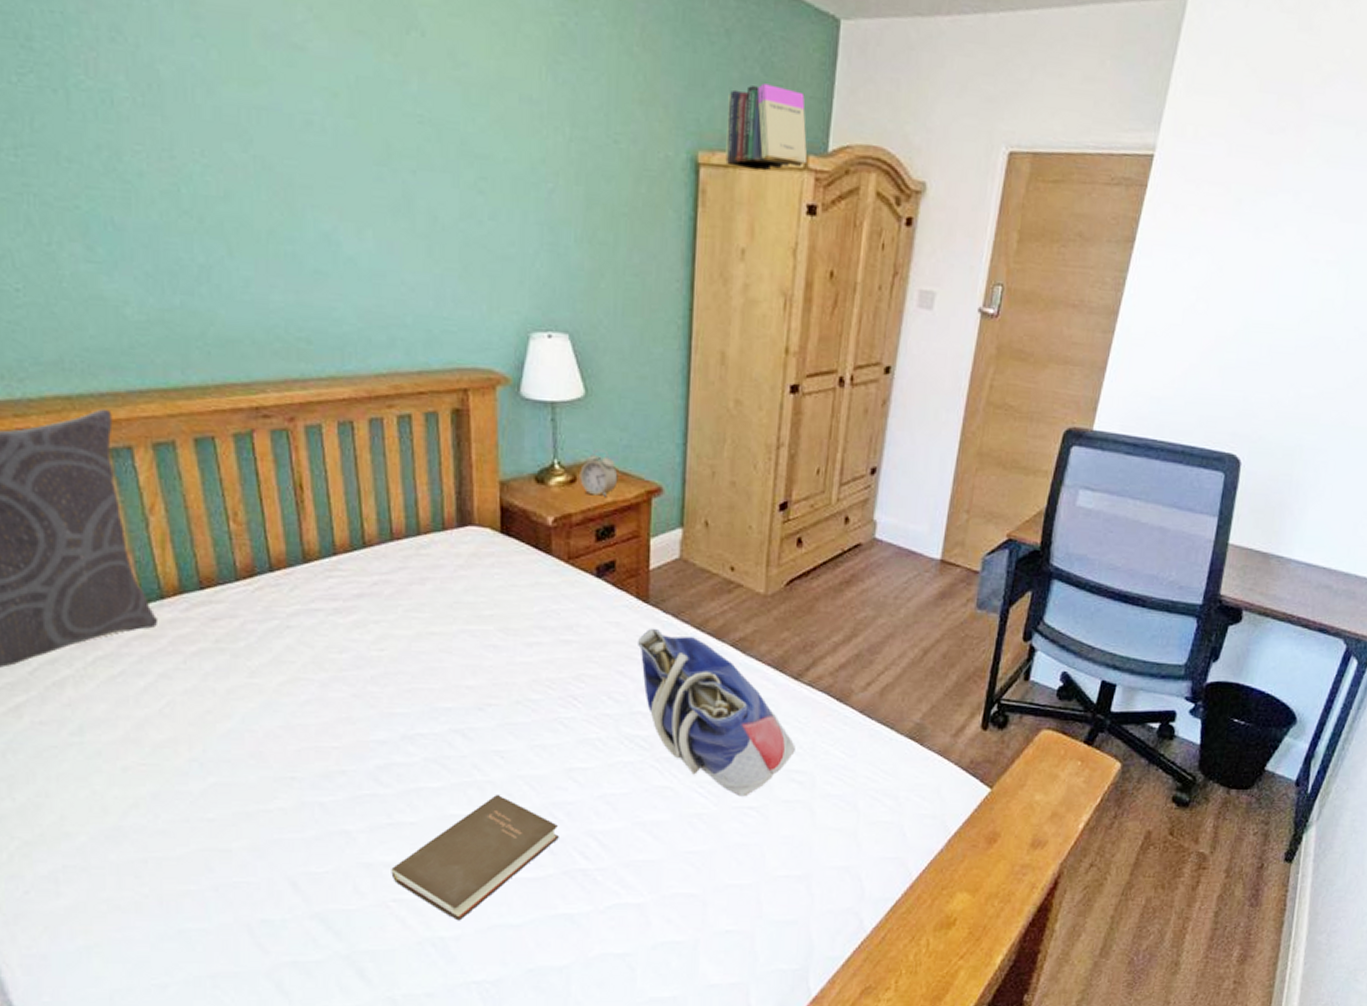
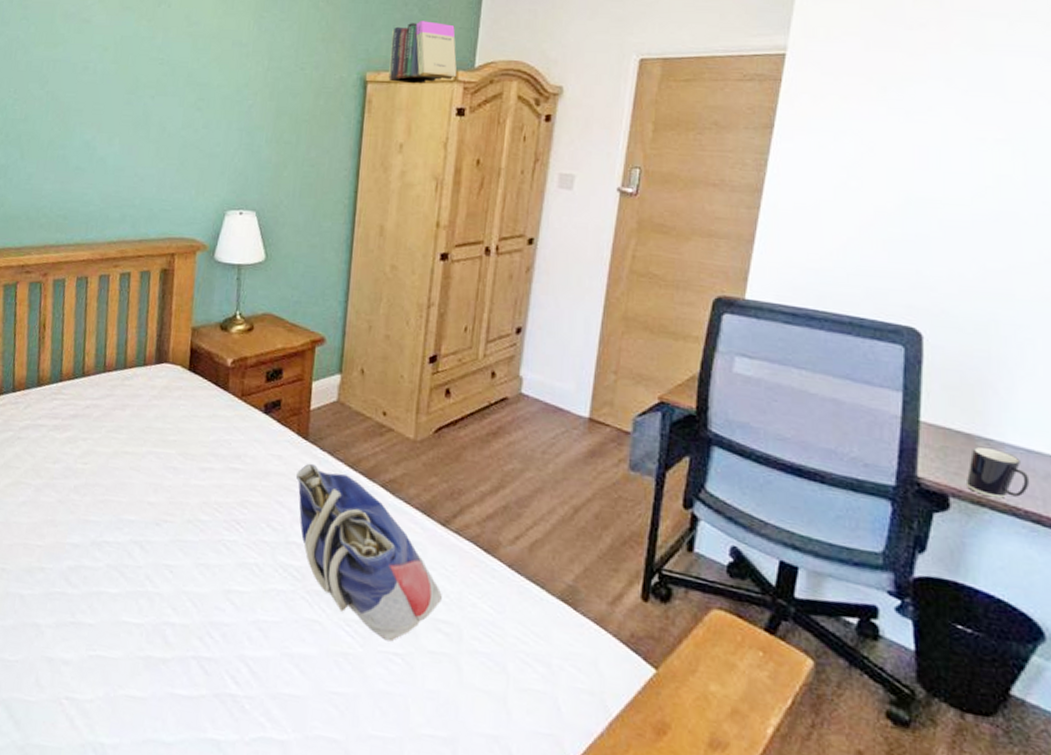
book: present [391,795,559,921] -> none [67,607,214,729]
alarm clock: present [580,449,618,498] -> none [256,304,288,345]
mug: none [1257,563,1306,608] -> present [967,446,1030,499]

